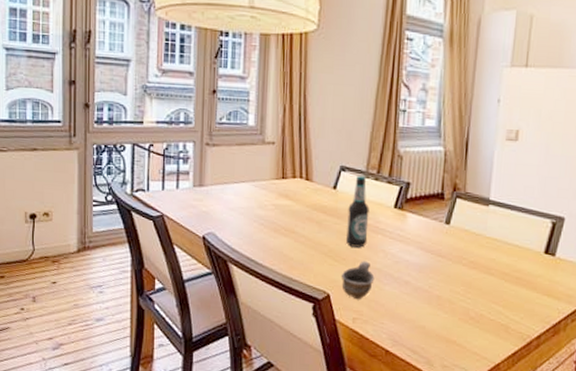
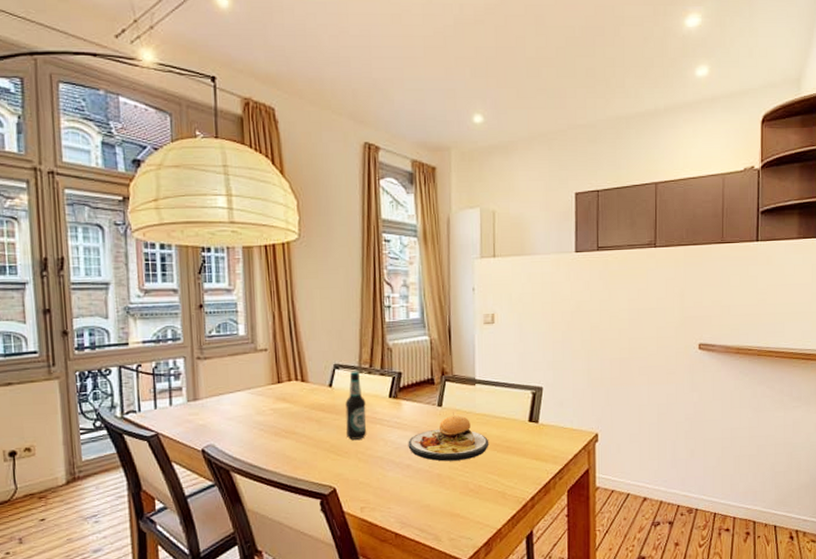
cup: present [341,261,375,300] -> none [346,451,378,490]
plate: none [409,232,496,285] -> present [408,412,488,462]

